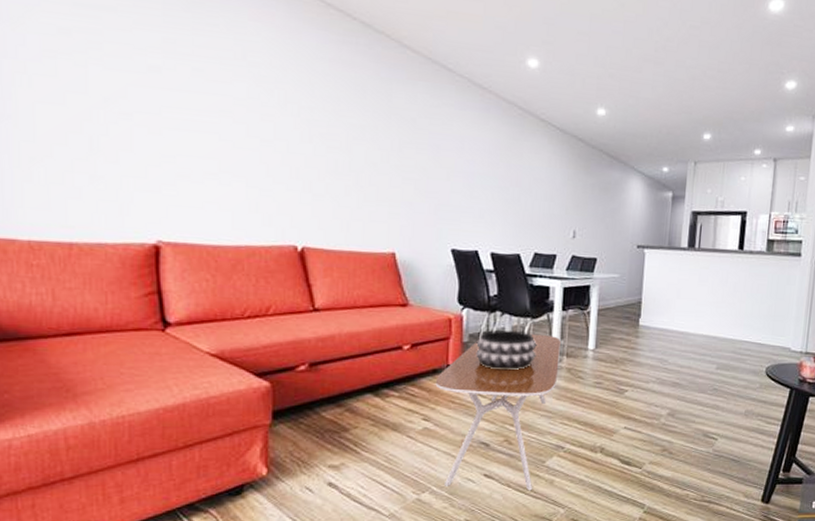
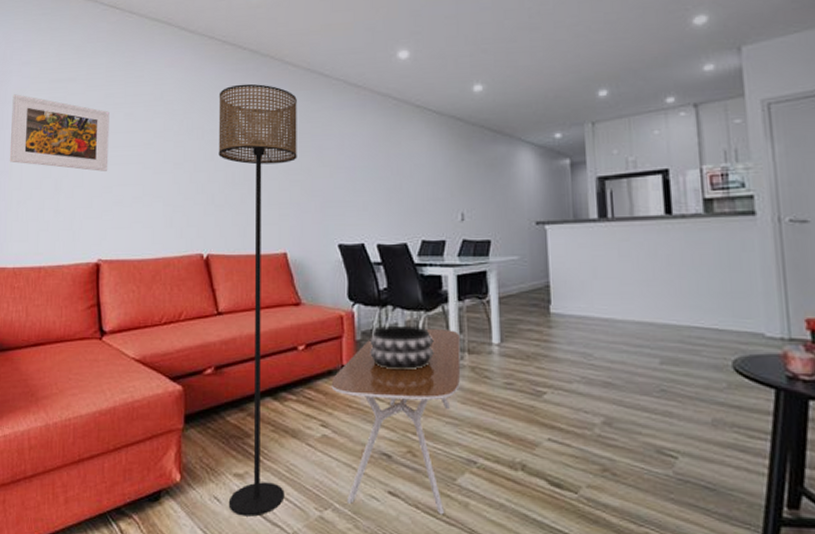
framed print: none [11,11,169,136] -> present [9,94,109,171]
floor lamp: none [318,59,415,503] -> present [218,83,297,517]

